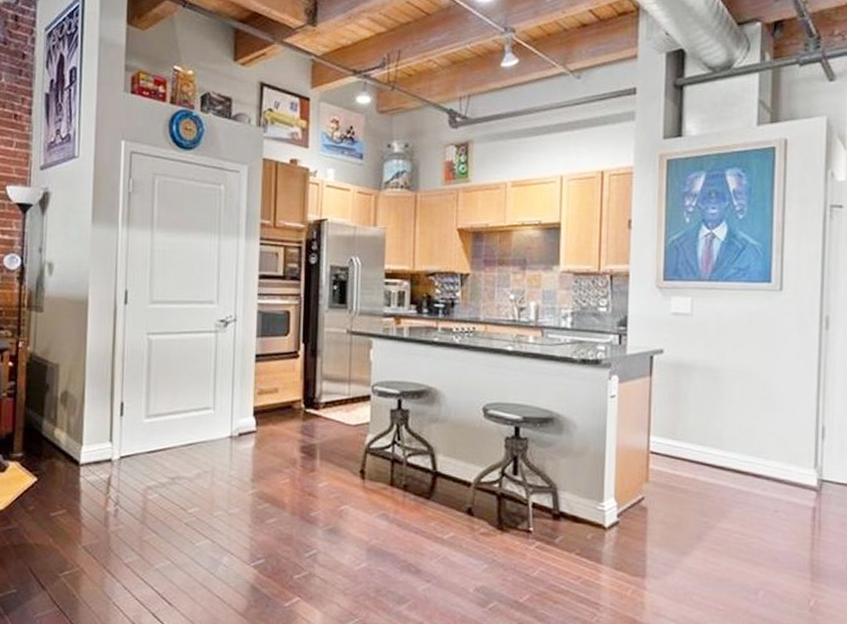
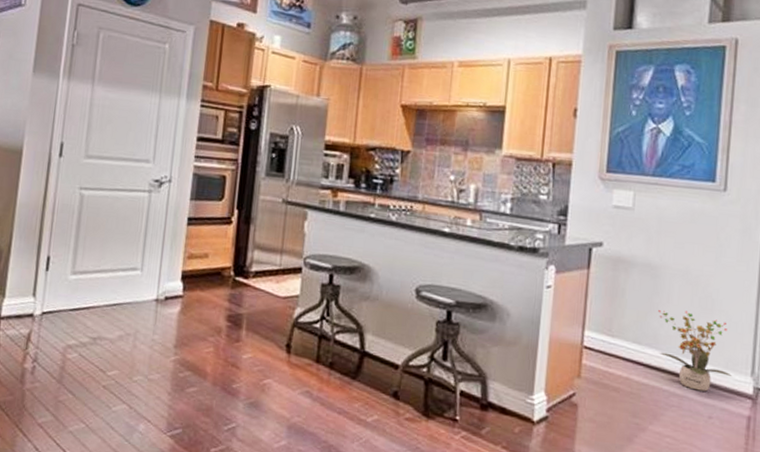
potted plant: none [721,410,795,487] -> present [658,310,732,392]

